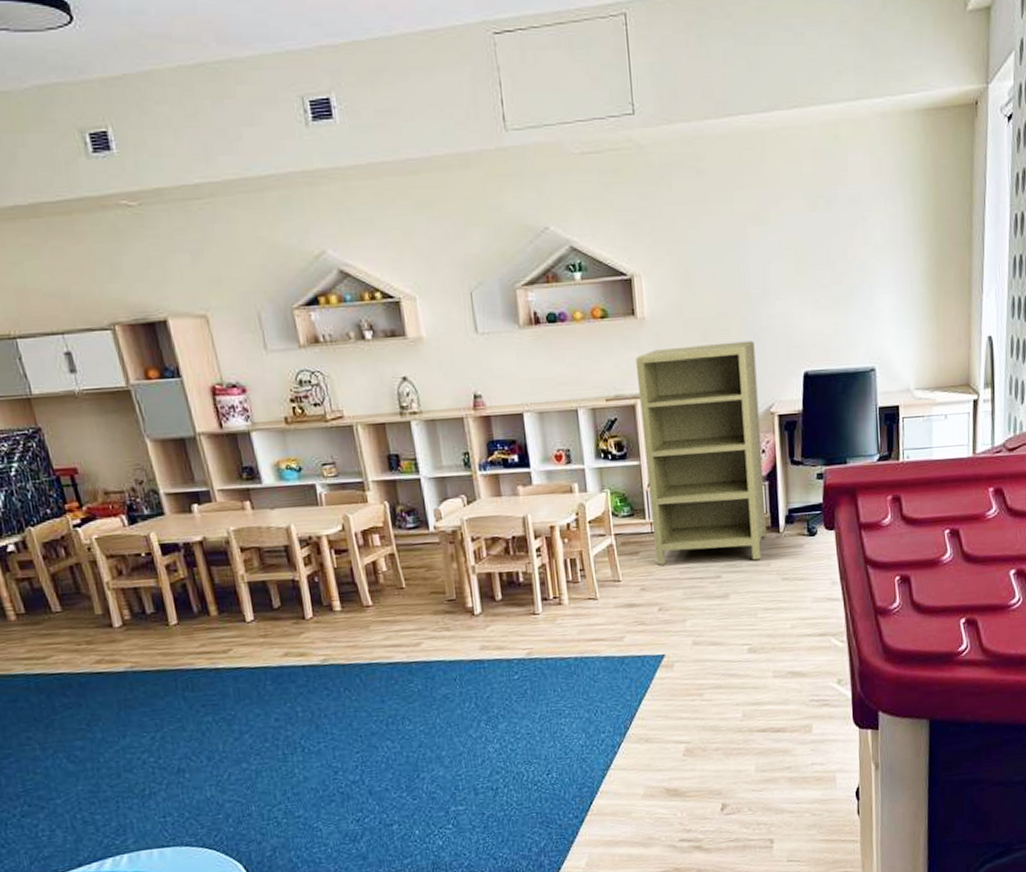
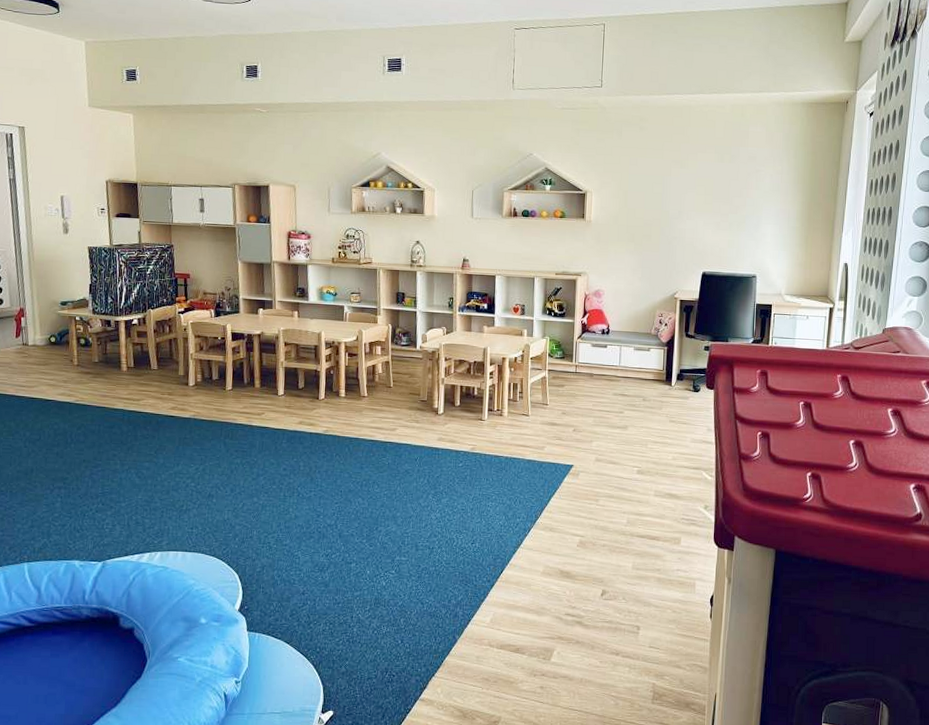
bookcase: present [635,341,767,565] -> none [576,243,668,404]

